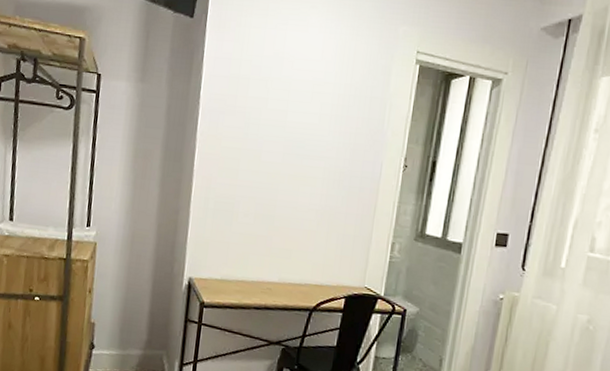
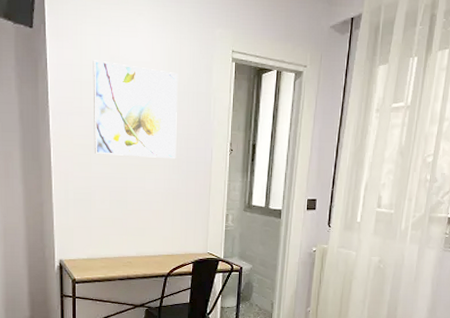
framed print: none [244,55,350,172] -> present [93,60,178,159]

